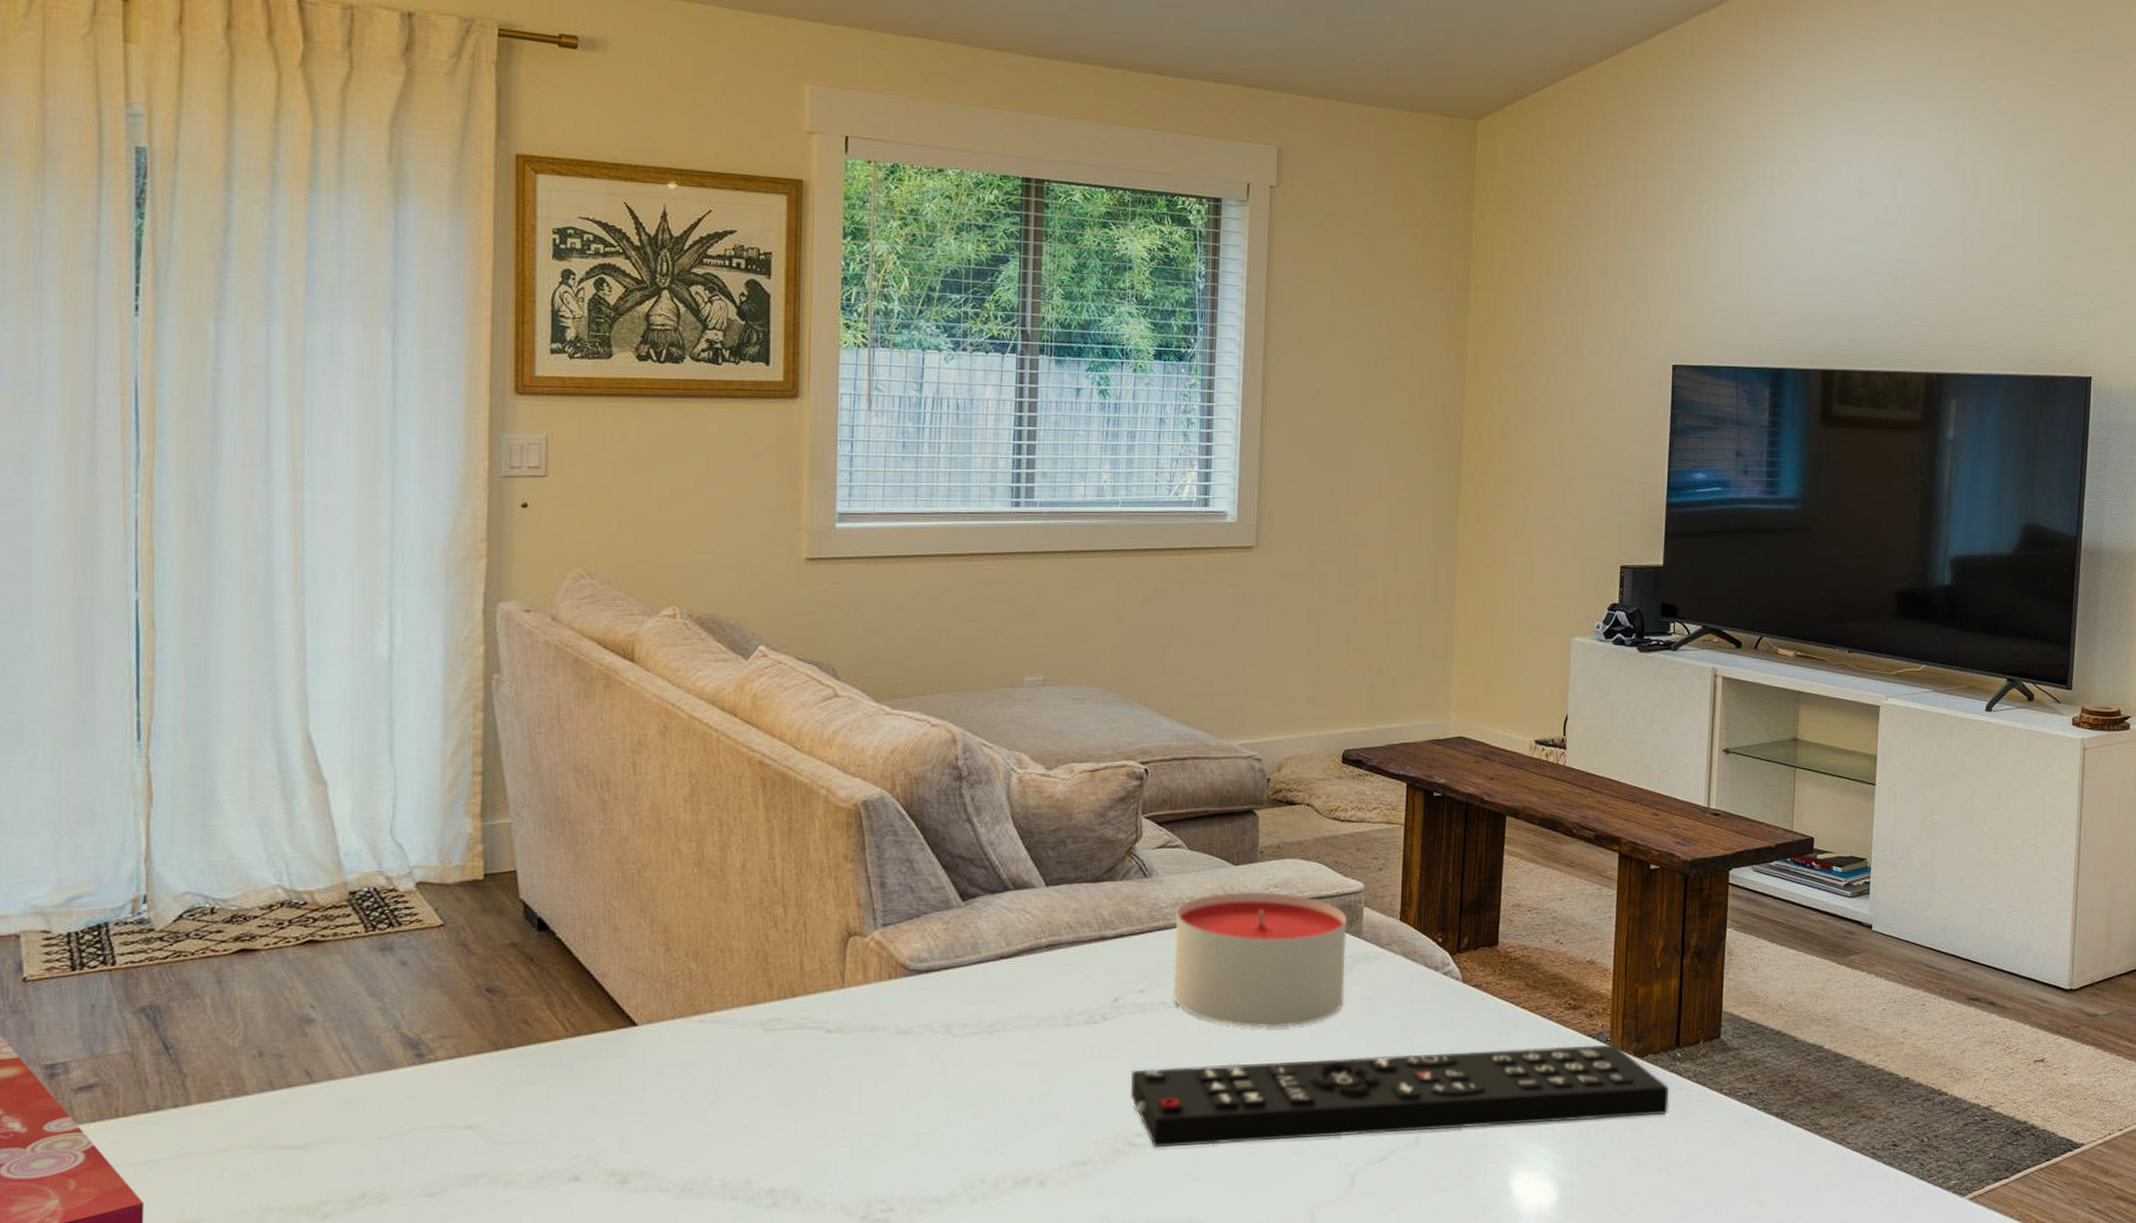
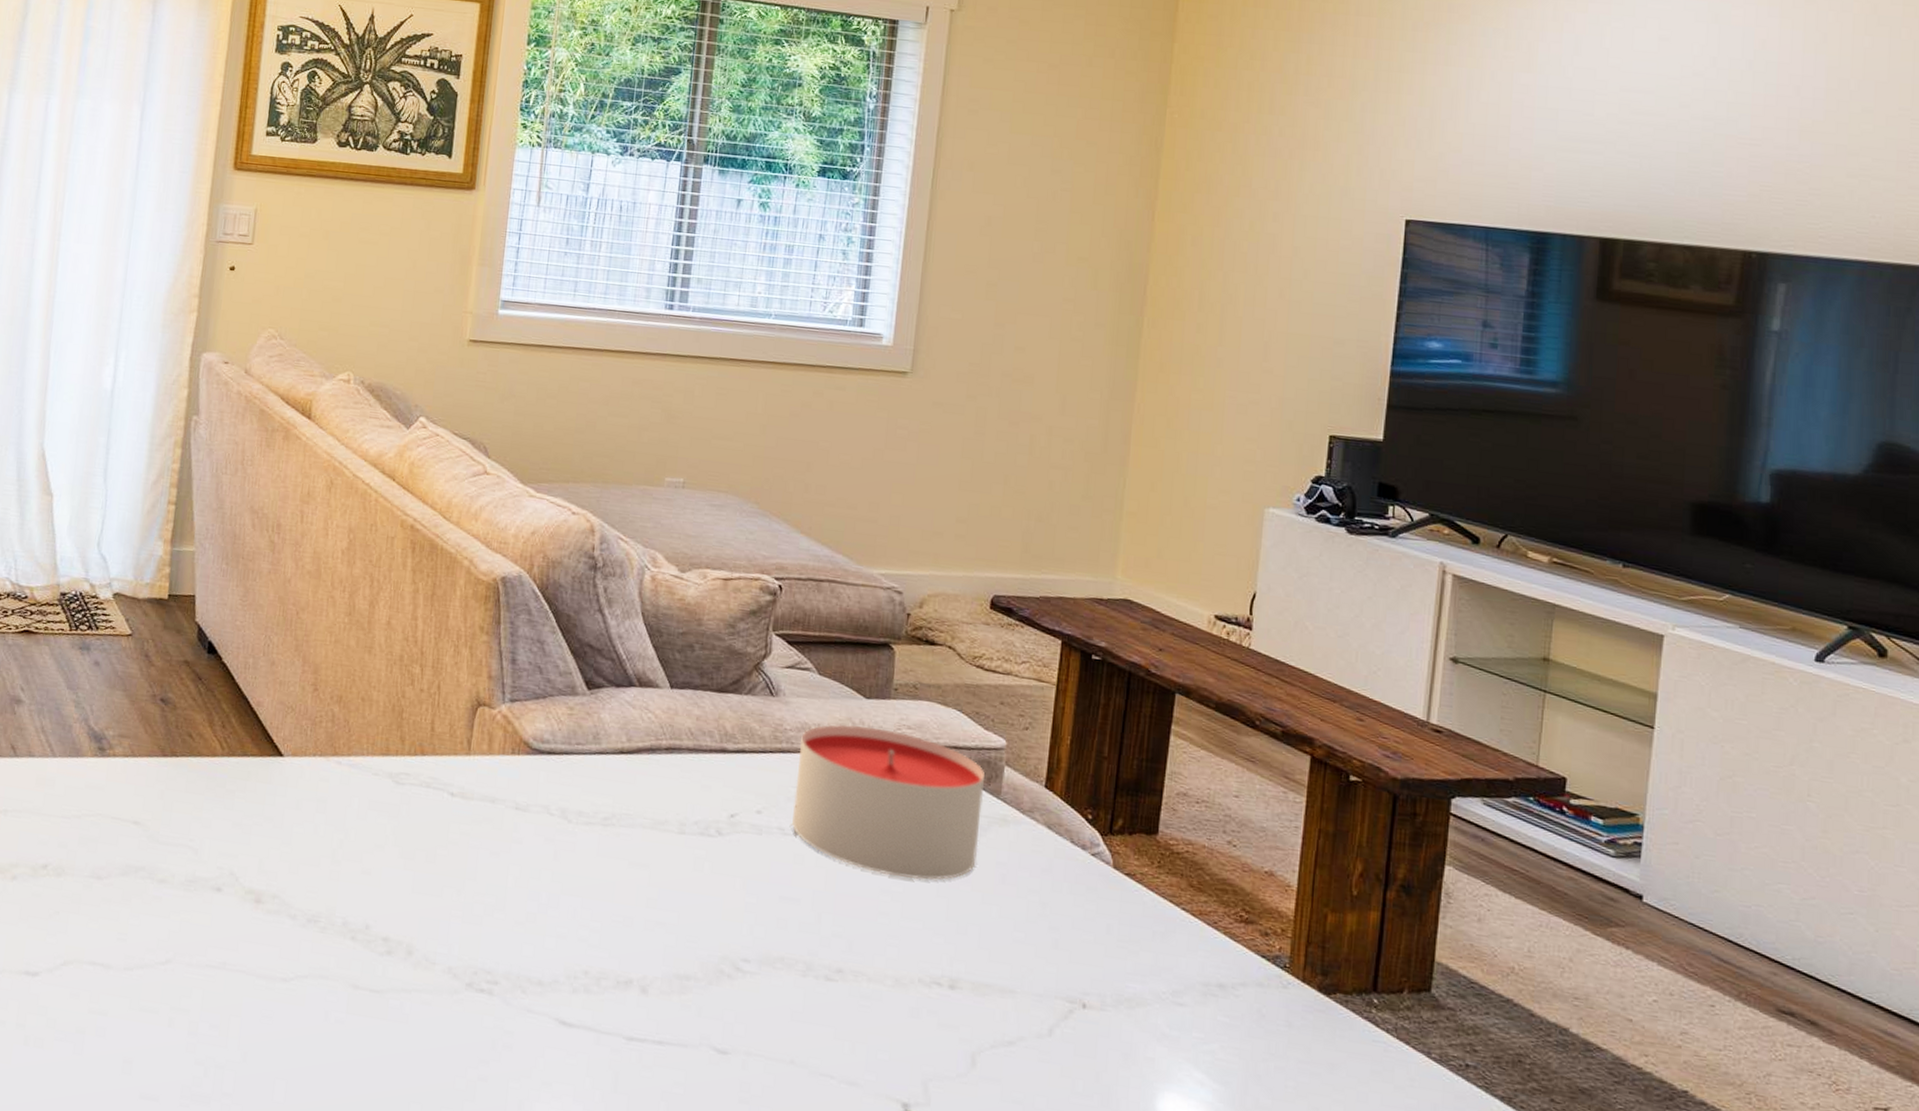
remote control: present [1130,1045,1669,1147] -> none [741,893,1361,1067]

